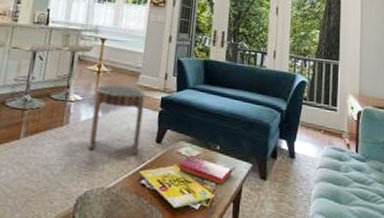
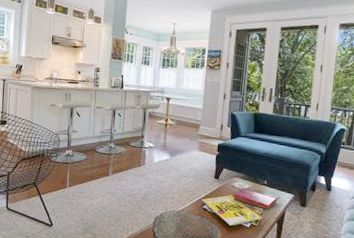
side table: present [88,85,146,156] -> none [161,135,205,188]

